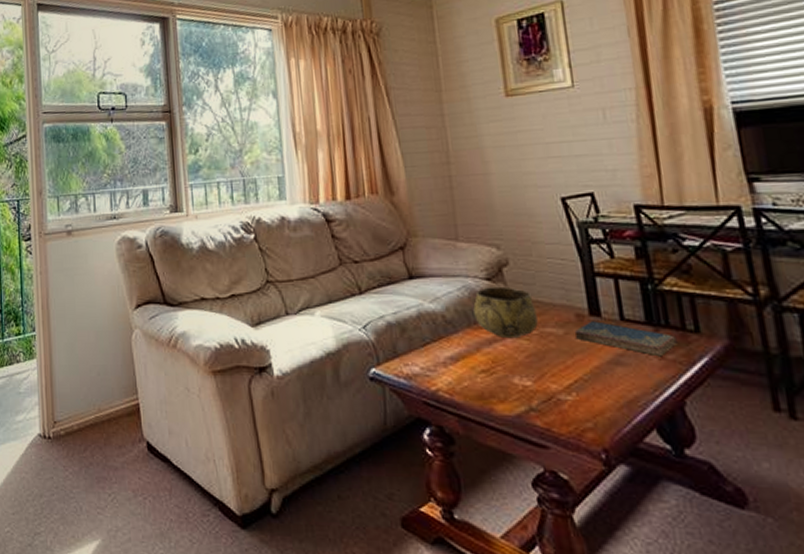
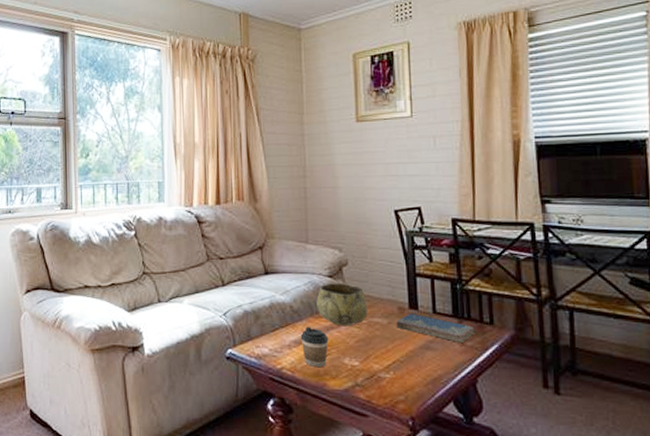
coffee cup: none [457,339,493,389] -> present [300,326,329,368]

